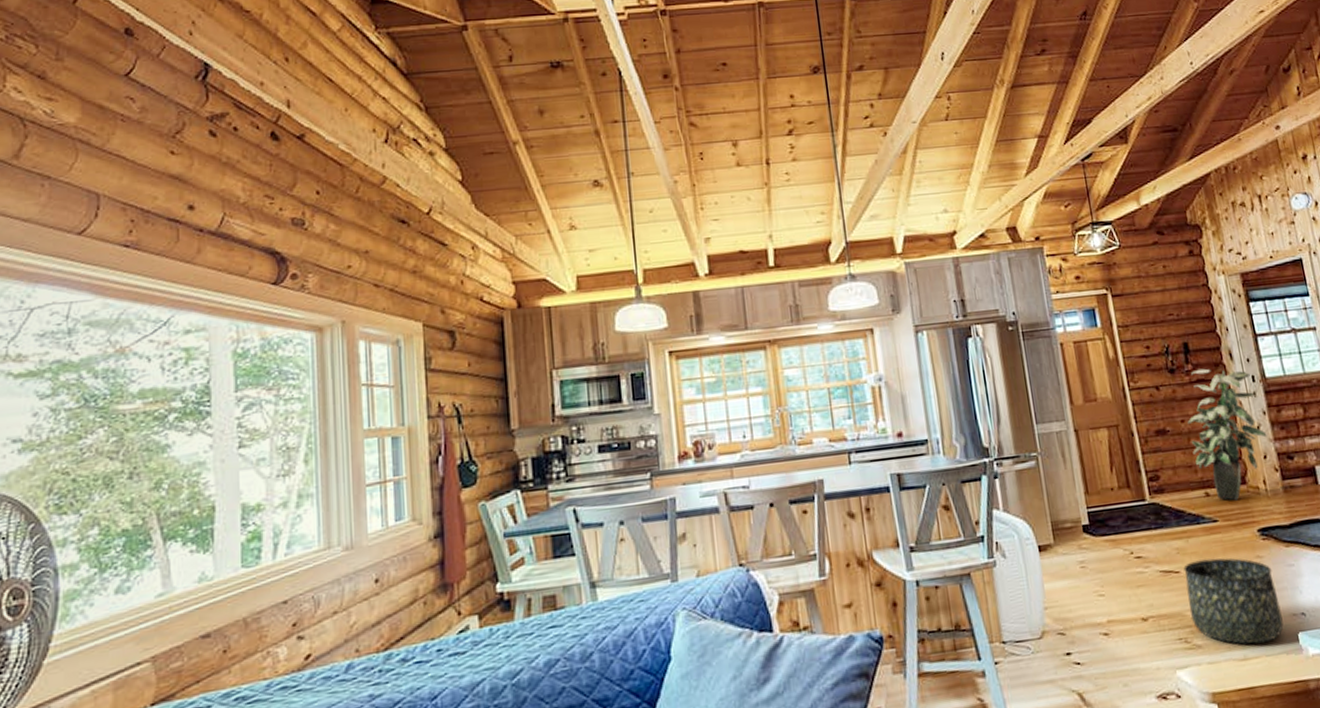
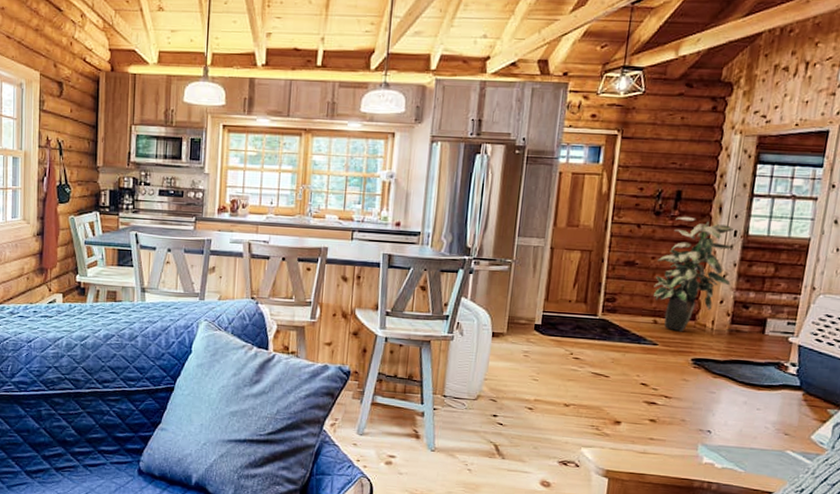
basket: present [1183,558,1284,645] -> none [607,371,693,445]

